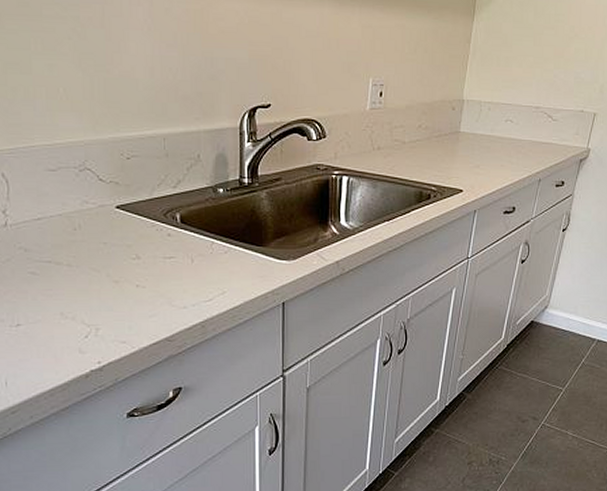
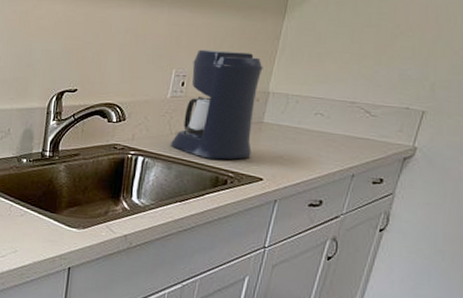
coffee maker: none [373,55,457,174] -> present [170,49,263,160]

